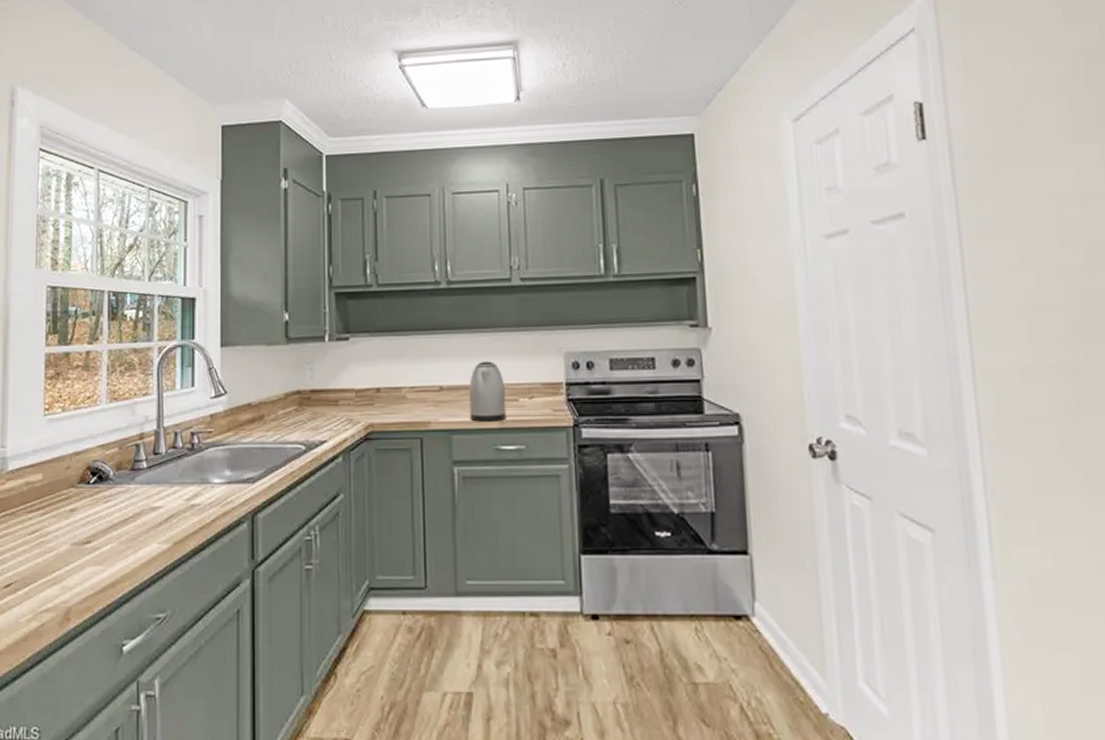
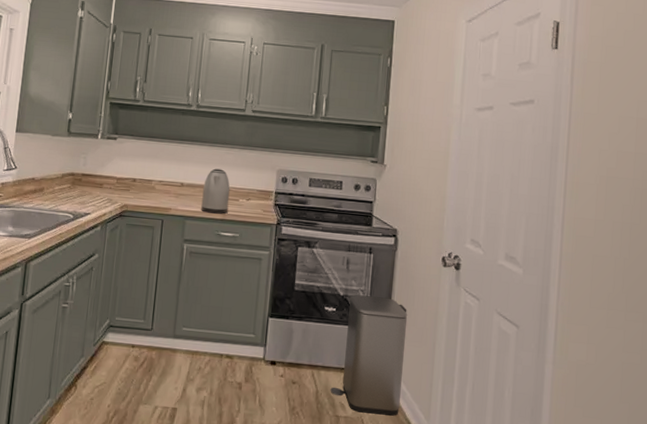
pedal bin: none [679,510,781,676] -> present [330,294,408,416]

